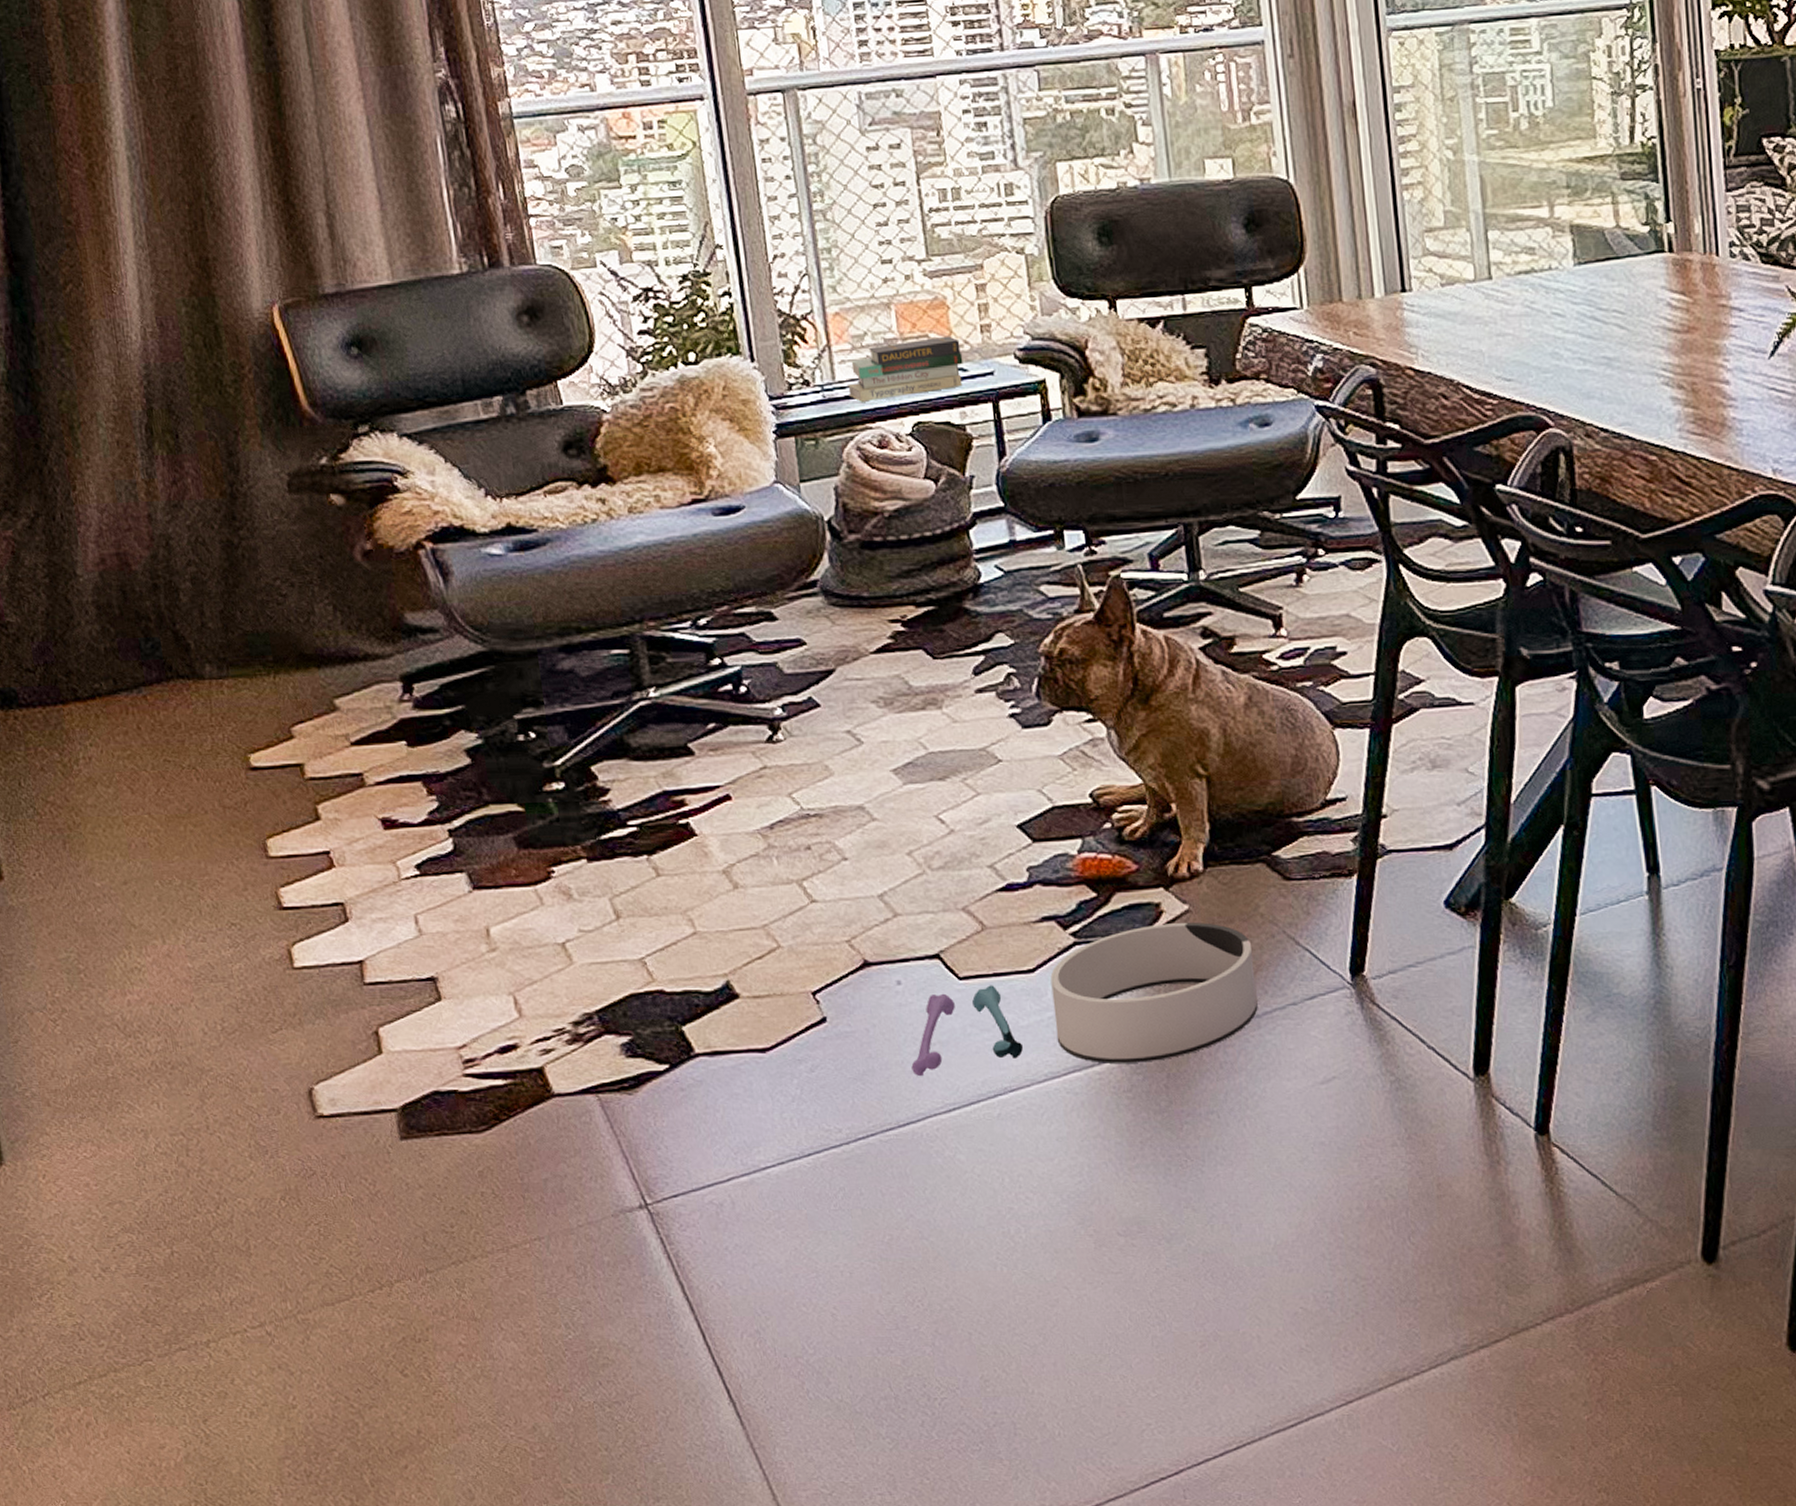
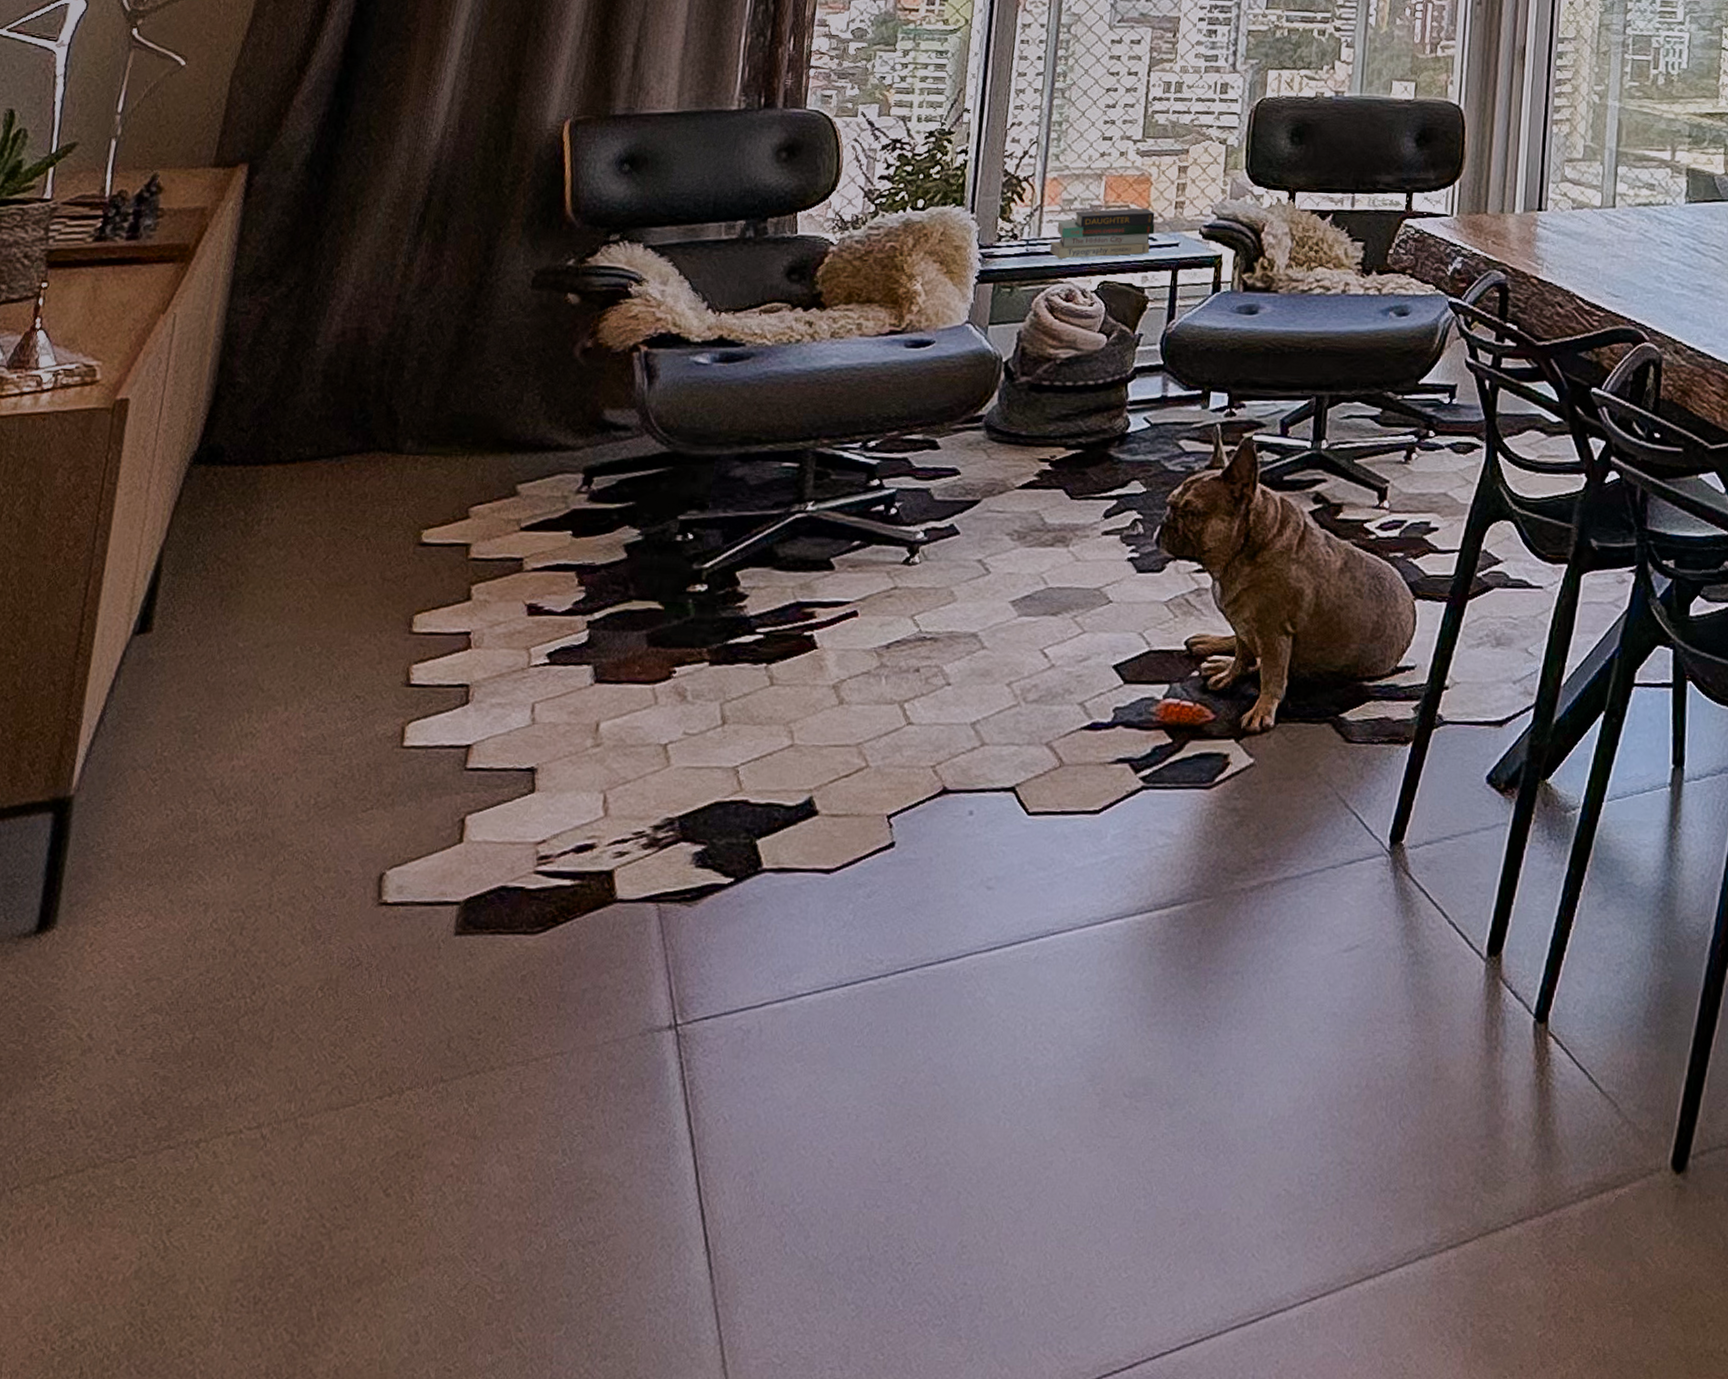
dog toy: present [911,985,1024,1076] -> none [963,823,1074,911]
pet bowl: present [1050,923,1258,1063] -> none [1107,775,1305,915]

